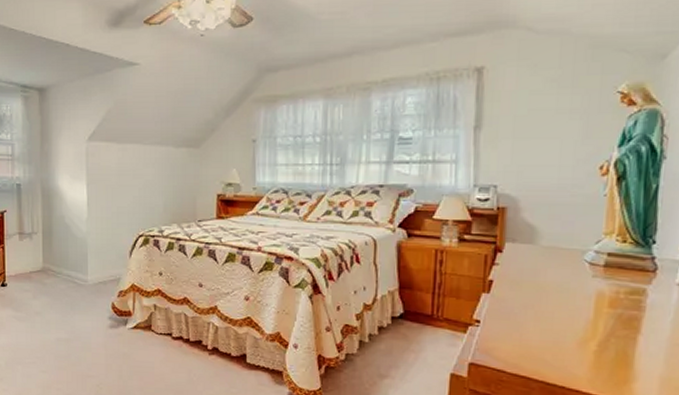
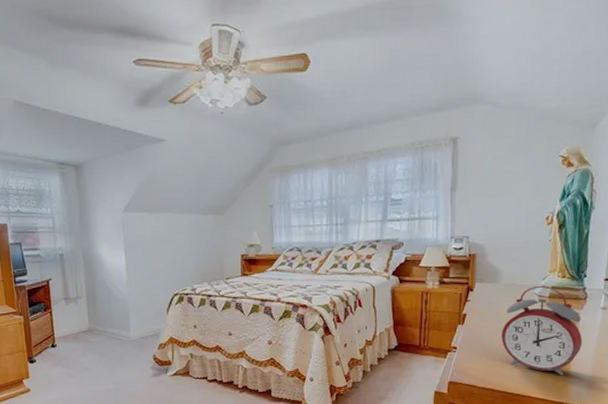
alarm clock: none [539,250,652,368] -> present [501,285,583,376]

